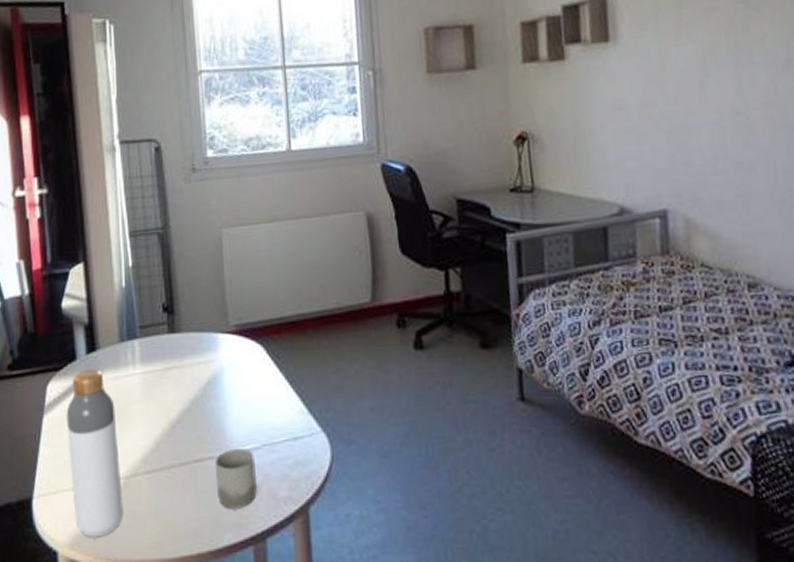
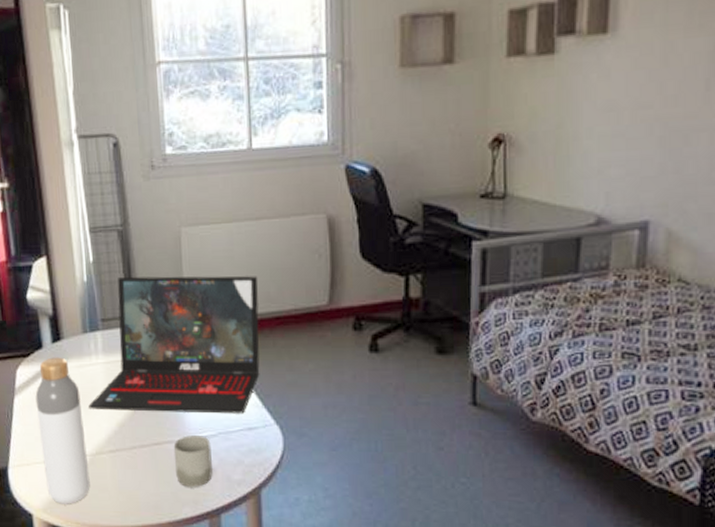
laptop: none [124,275,305,426] -> present [88,276,260,414]

